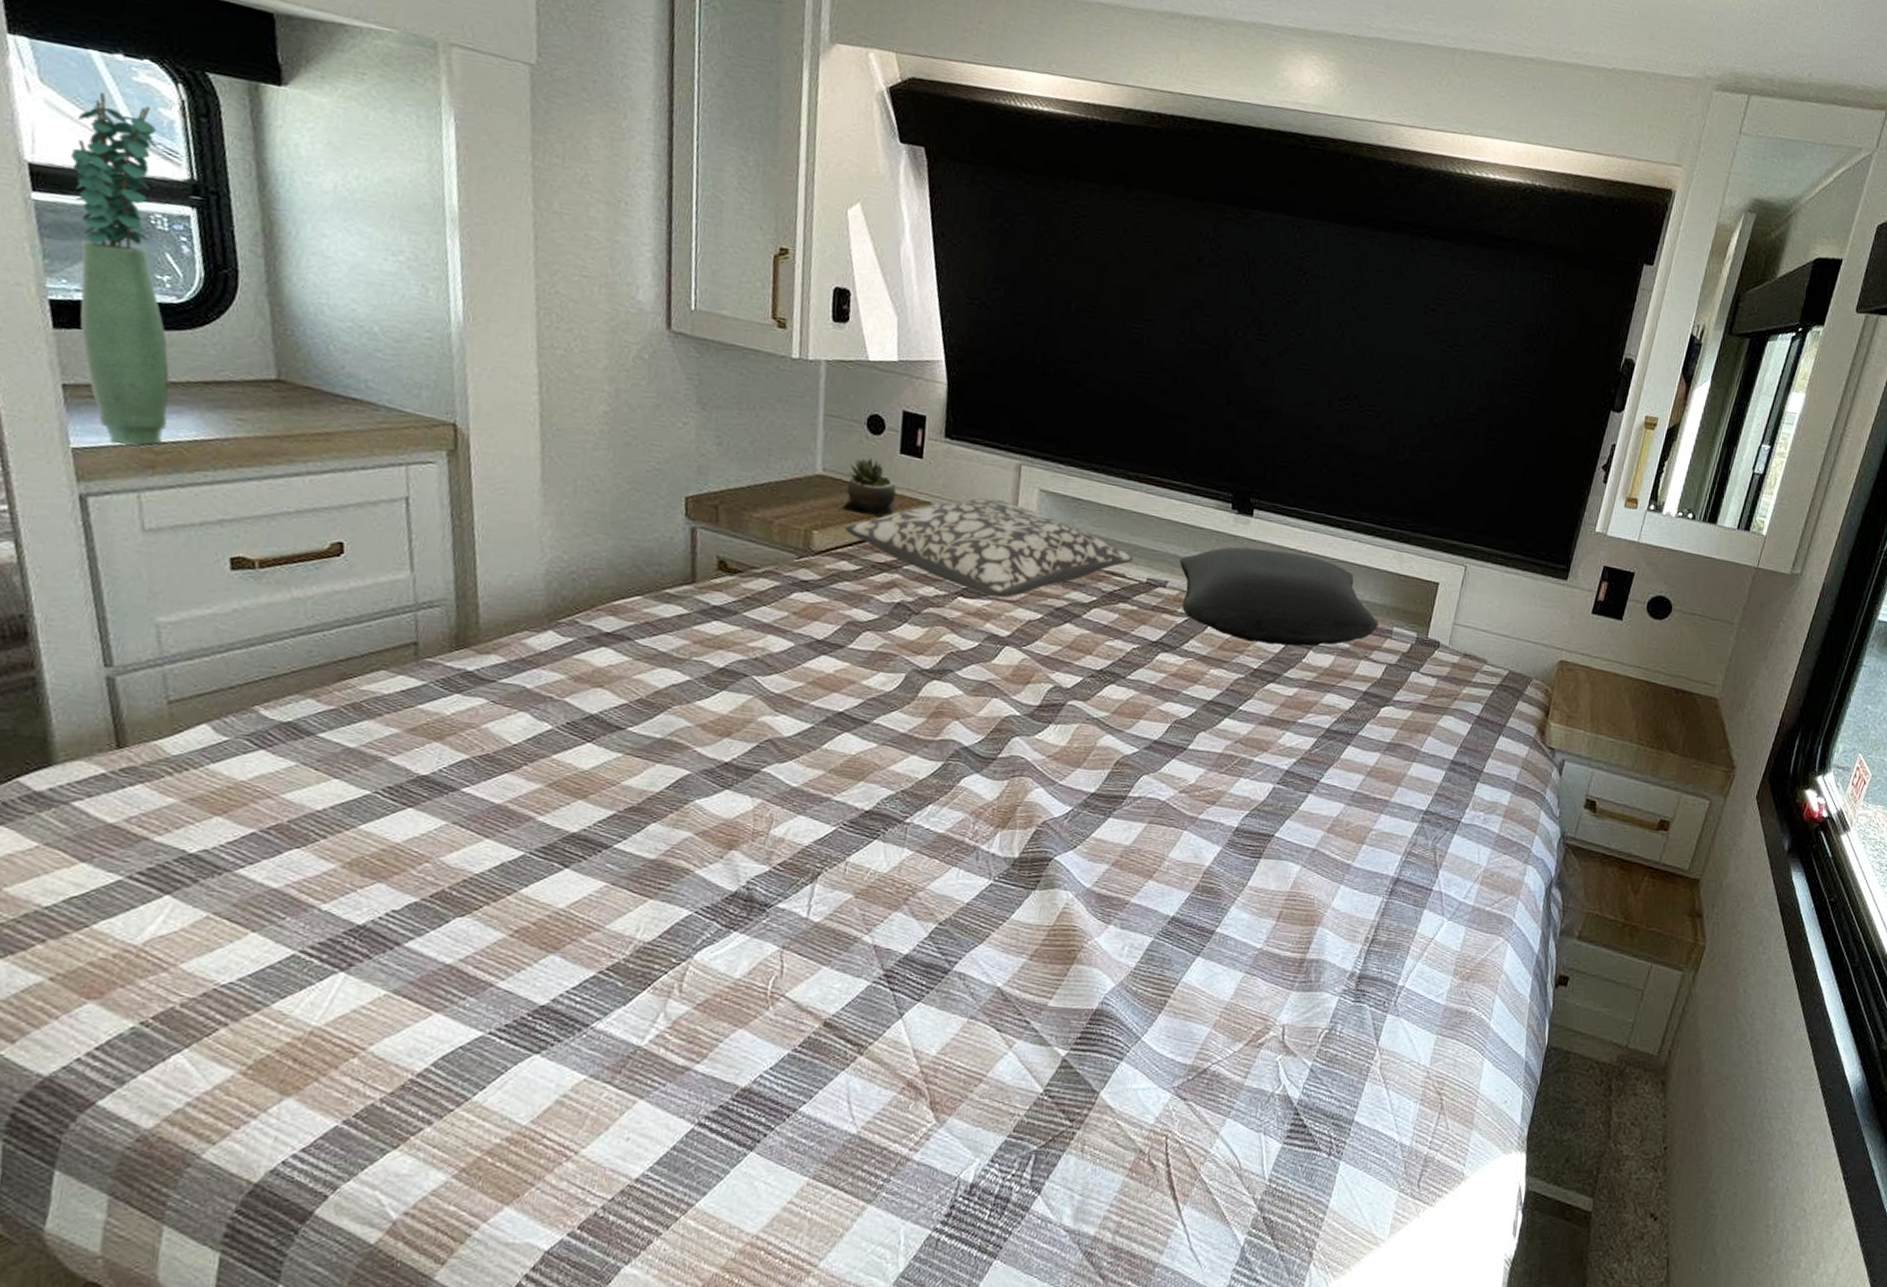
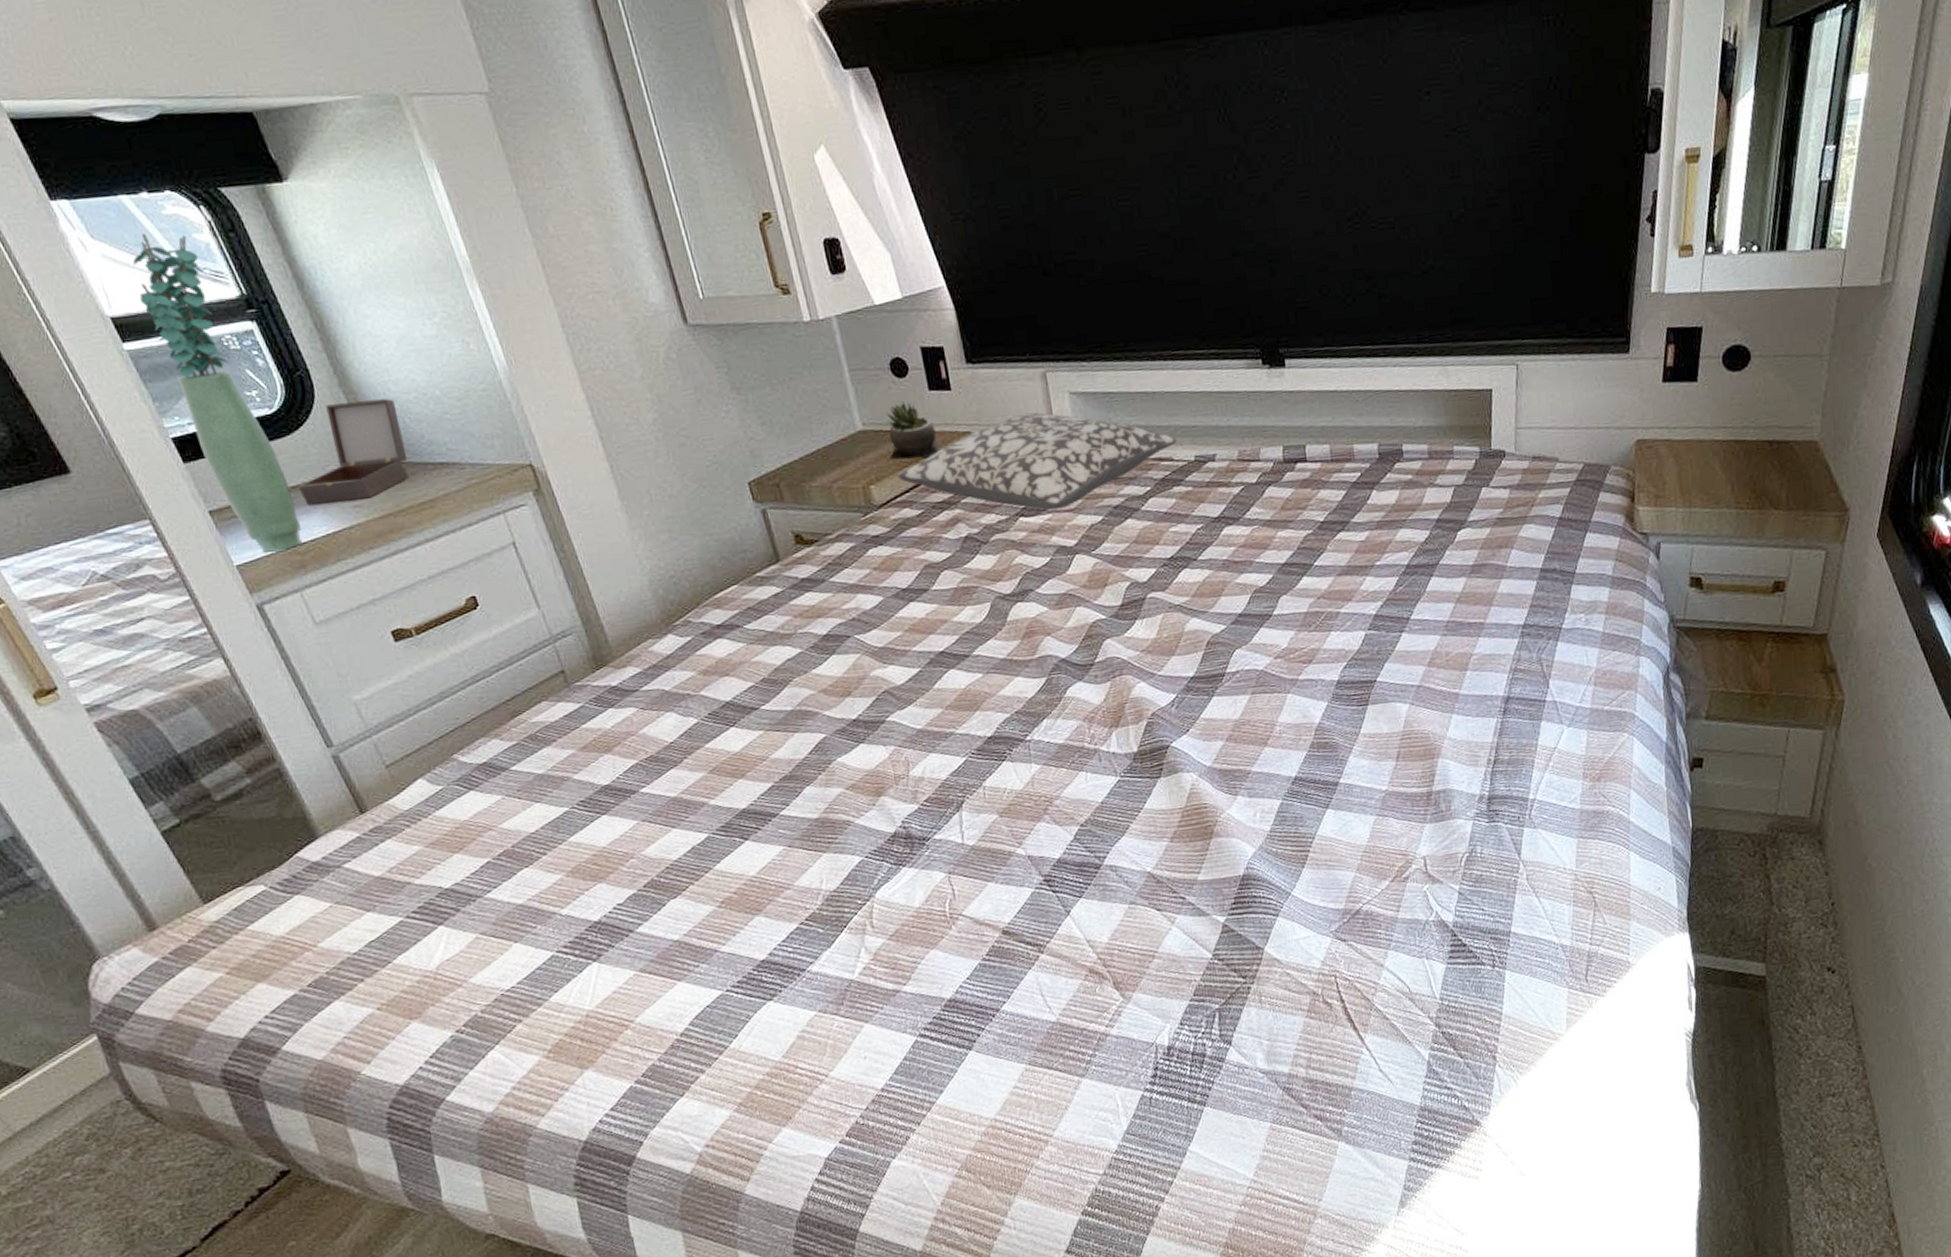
jewelry box: none [178,310,324,415] -> present [297,398,409,505]
pillow: present [1179,547,1379,646] -> none [1222,393,1437,496]

